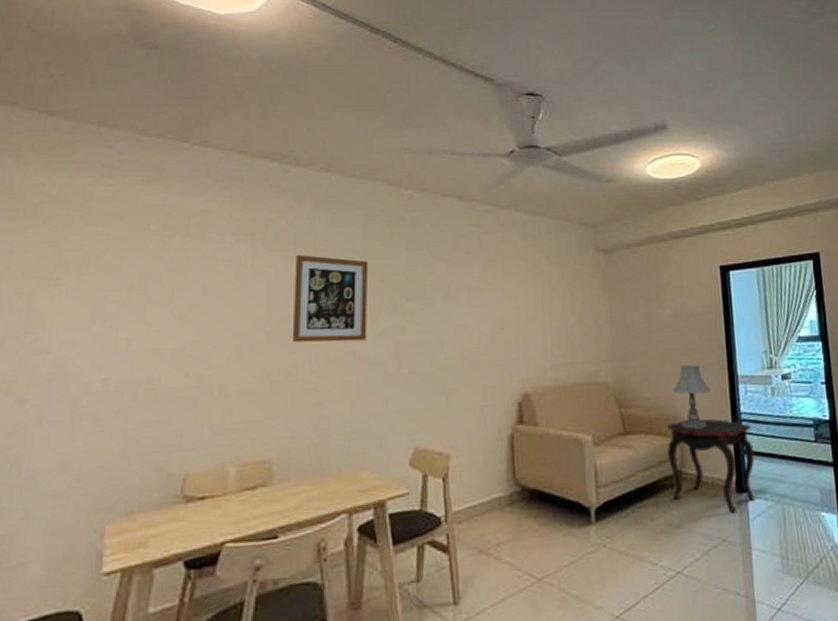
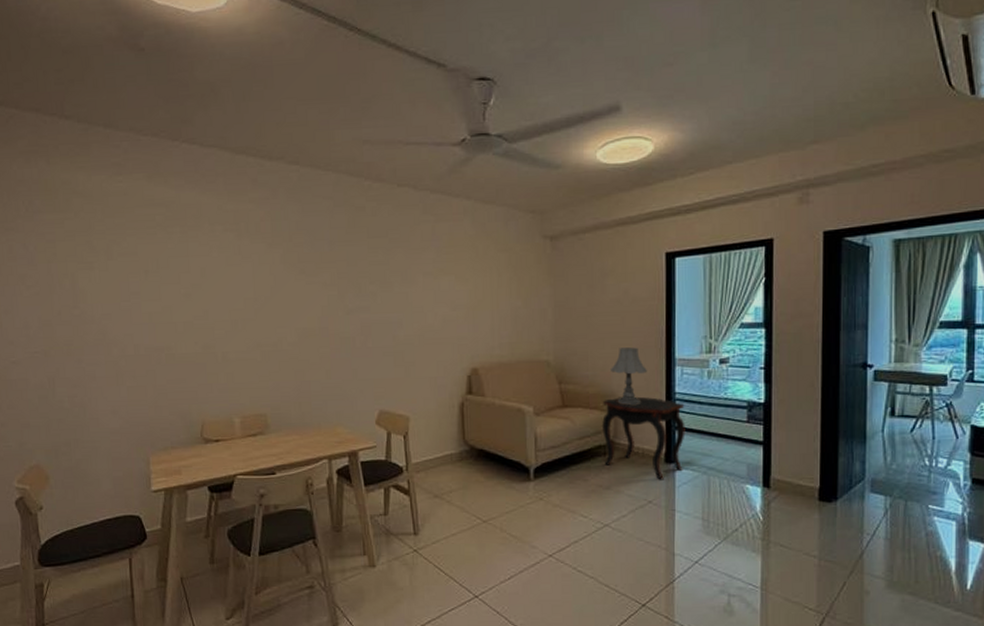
wall art: present [292,254,369,343] -> none [274,241,337,319]

